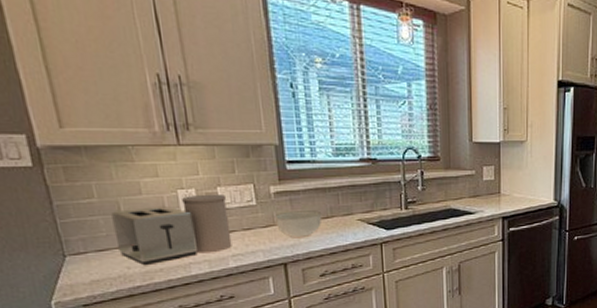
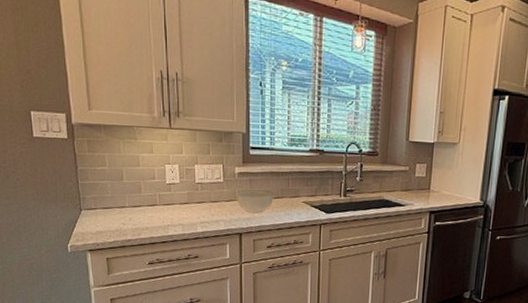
toaster: present [111,205,199,266] -> none [117,176,176,224]
canister: present [182,193,232,254] -> none [168,169,201,219]

